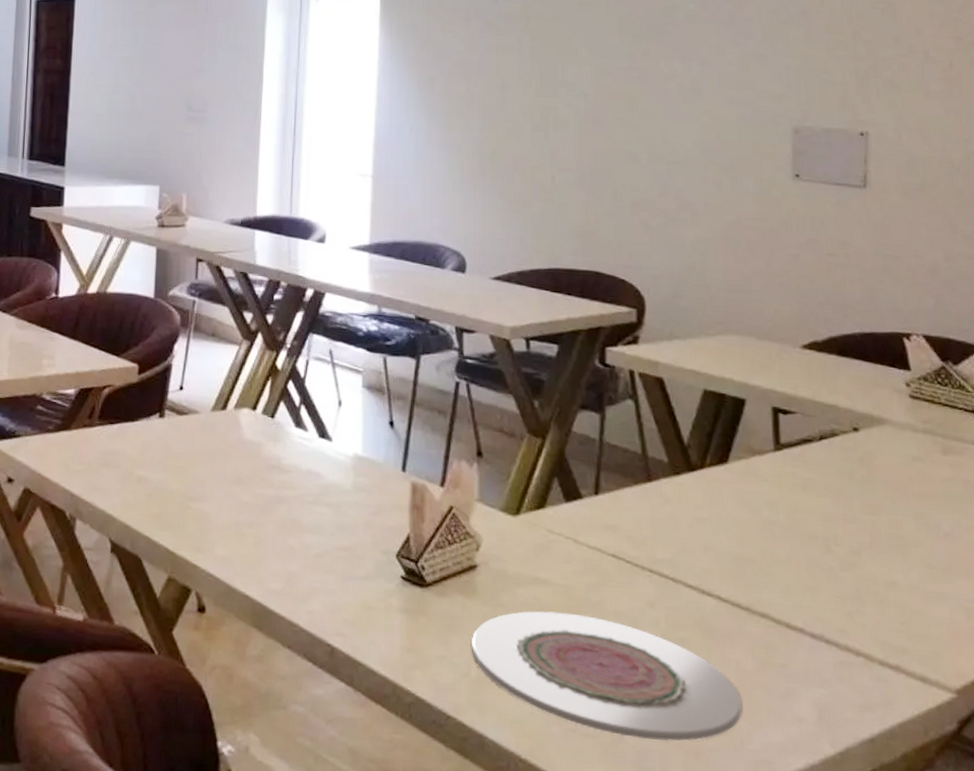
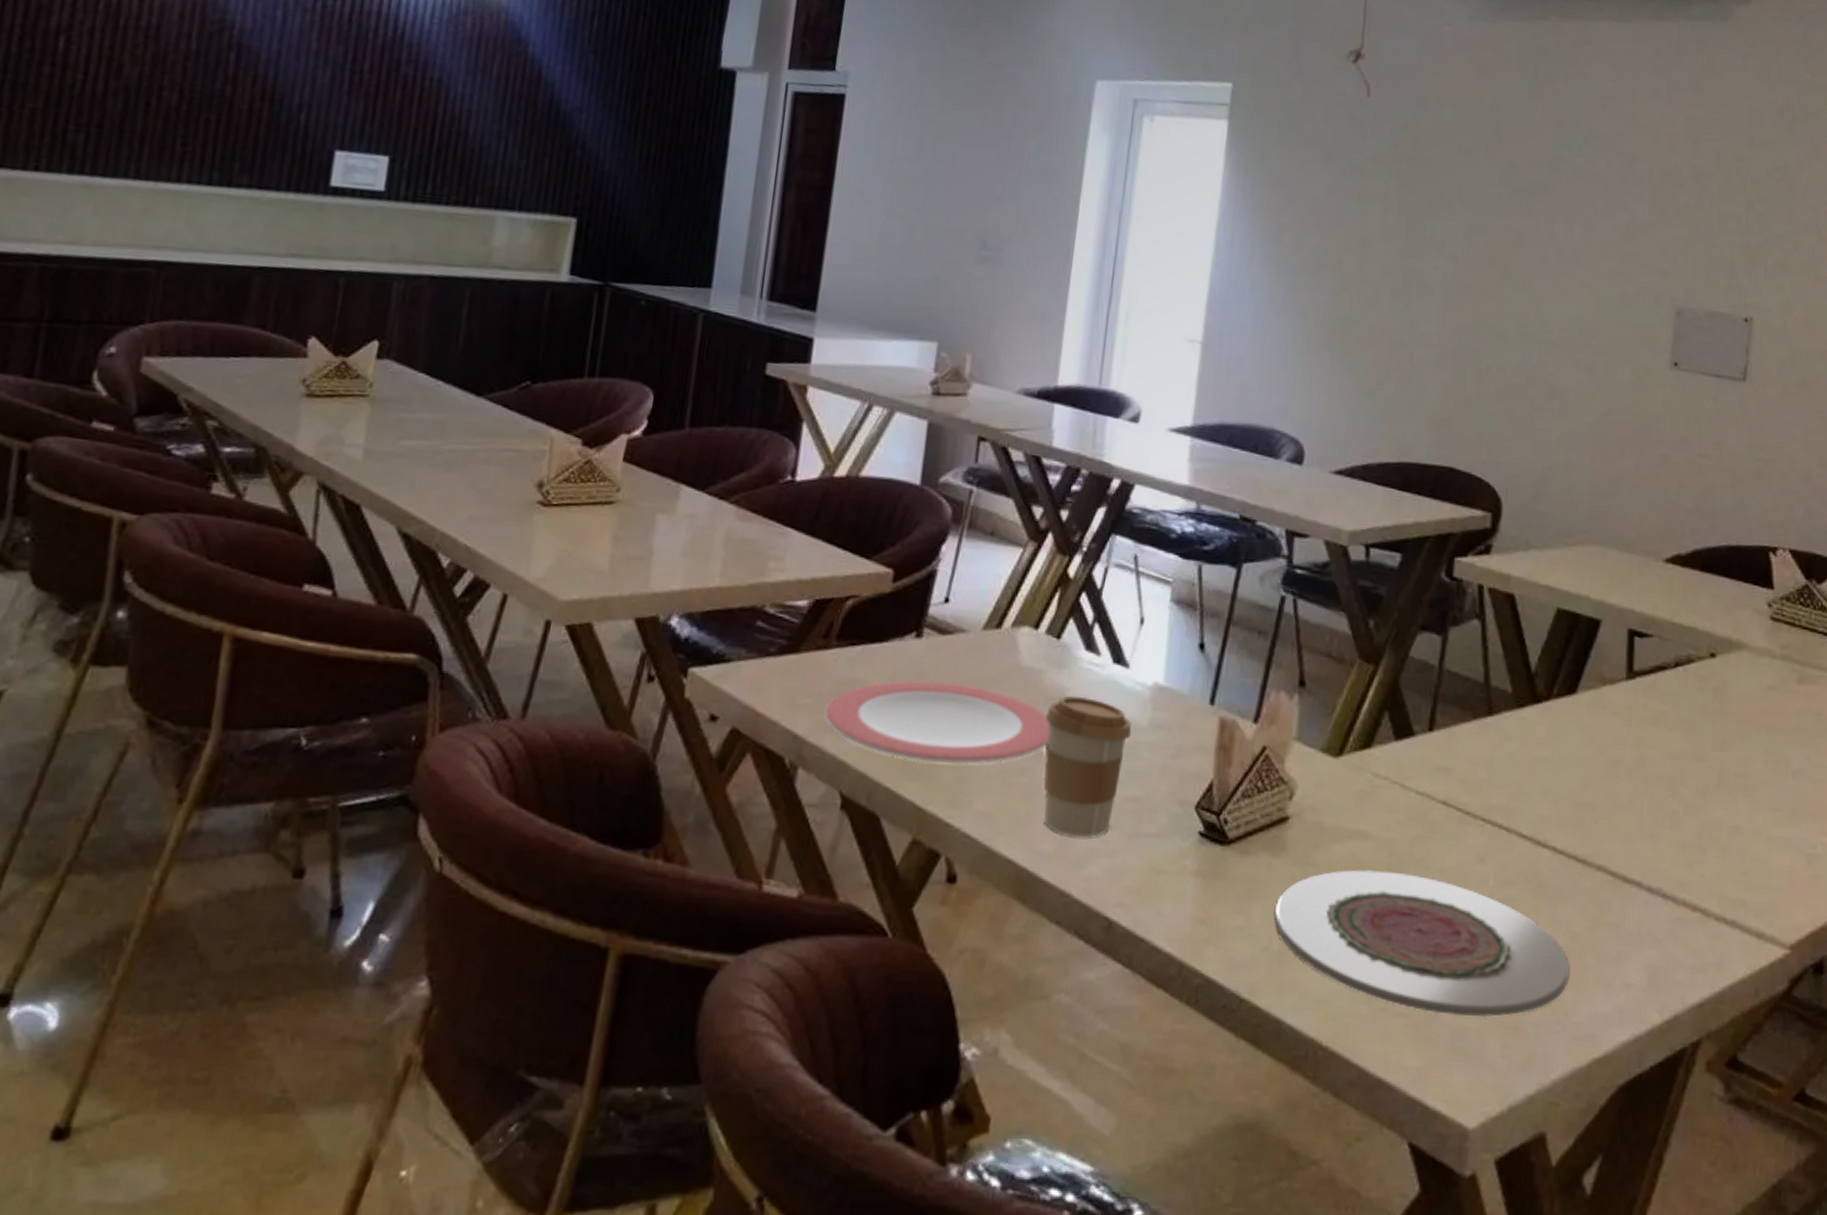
plate: none [93,451,272,519] -> present [824,680,1050,765]
coffee cup: none [267,464,338,579] -> present [1043,696,1132,838]

